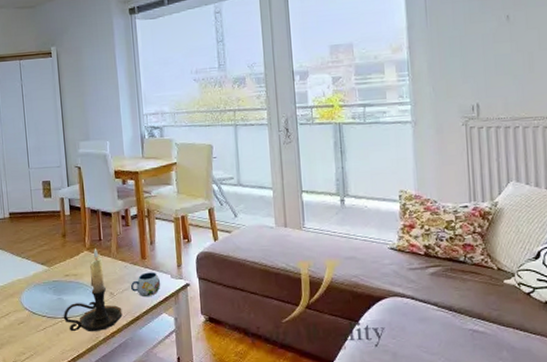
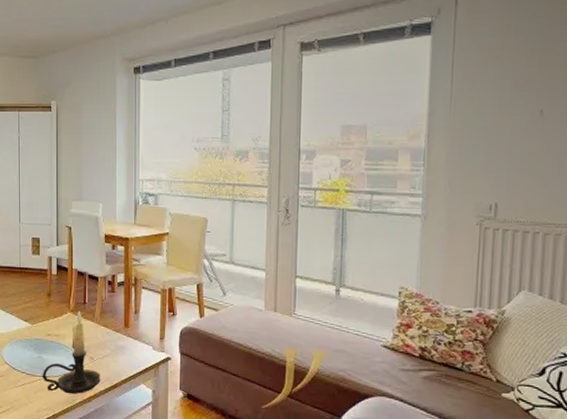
mug: present [130,272,161,296] -> none [111,341,142,365]

